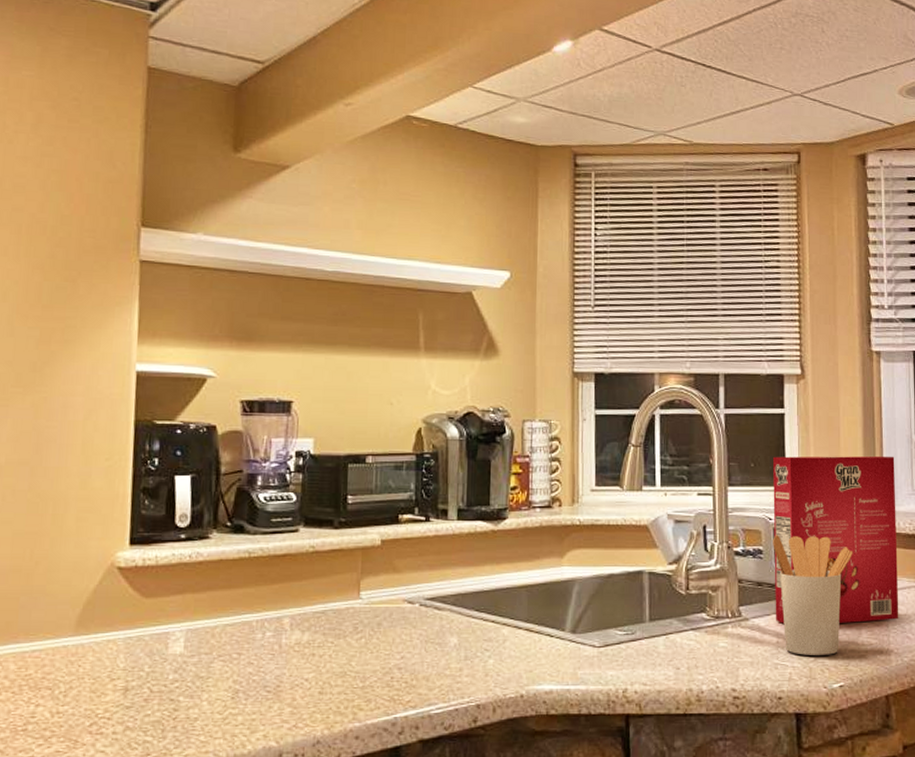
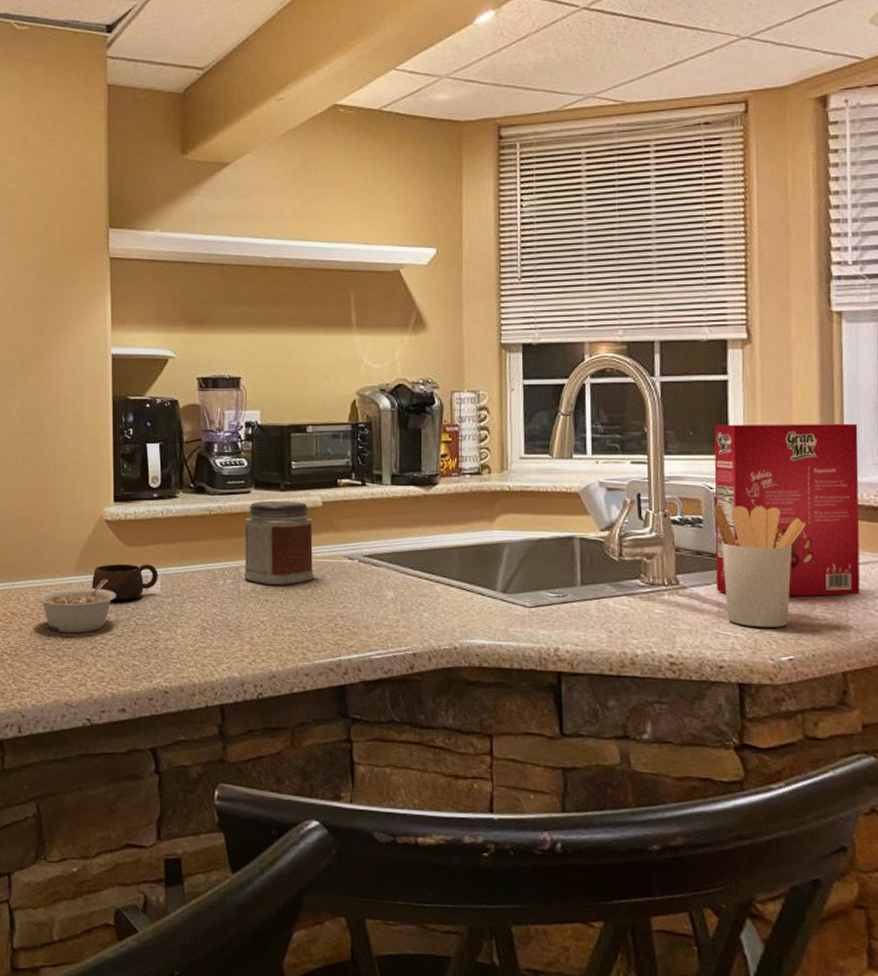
legume: none [19,638,128,708] -> present [37,579,117,634]
cup: none [95,618,182,665] -> present [92,564,158,601]
jar: none [287,540,370,637] -> present [244,500,315,586]

